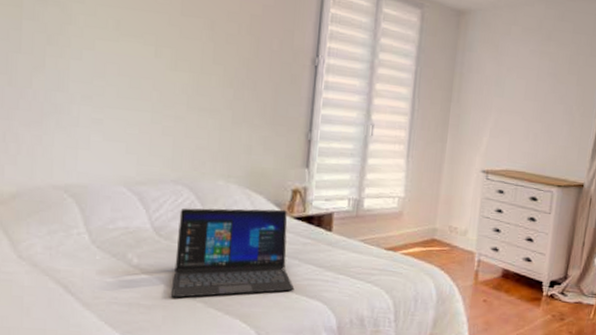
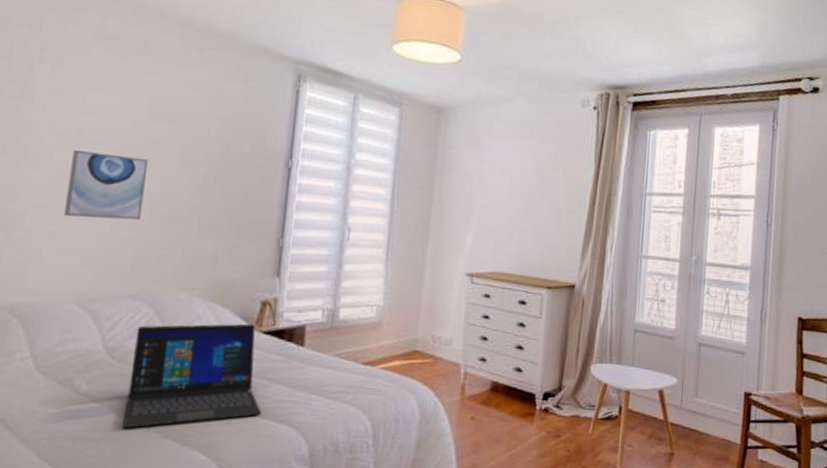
wall art: none [109,42,184,111] -> present [64,149,149,221]

